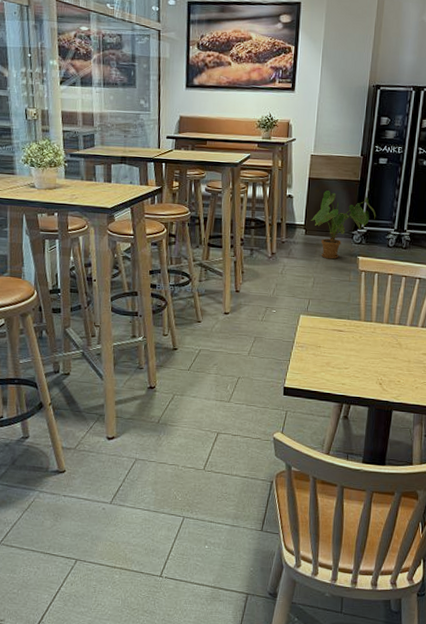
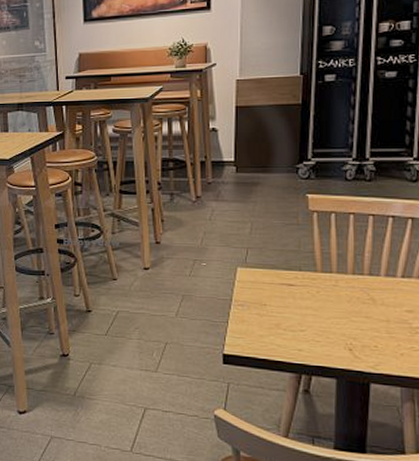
house plant: present [311,190,376,260] -> none [242,119,325,200]

